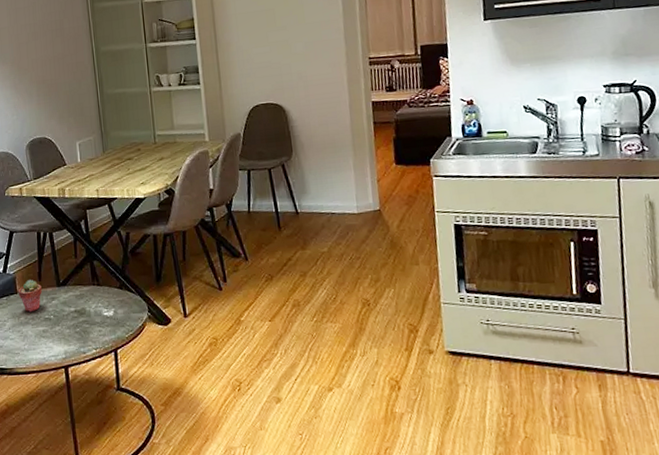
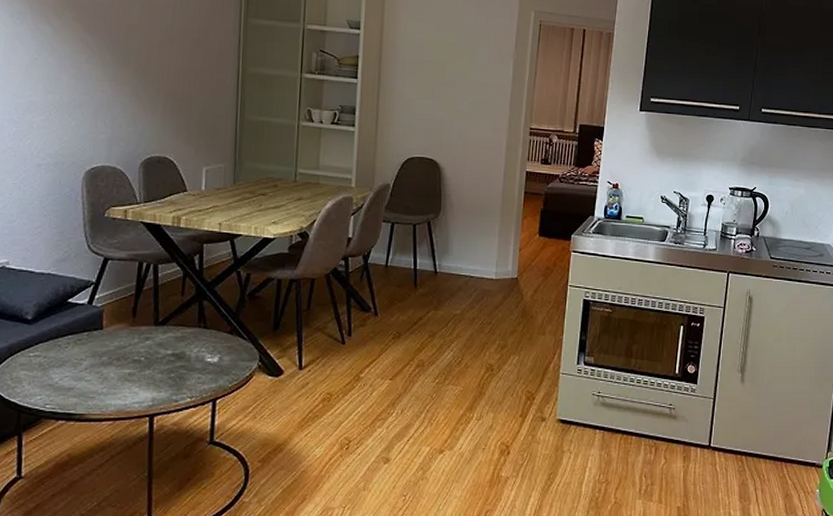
potted succulent: present [18,280,42,313] -> none [104,315,135,352]

